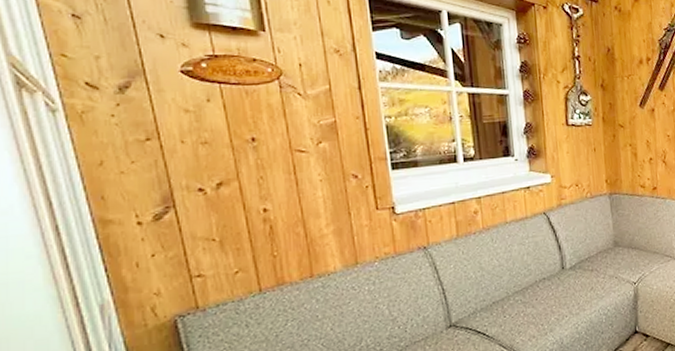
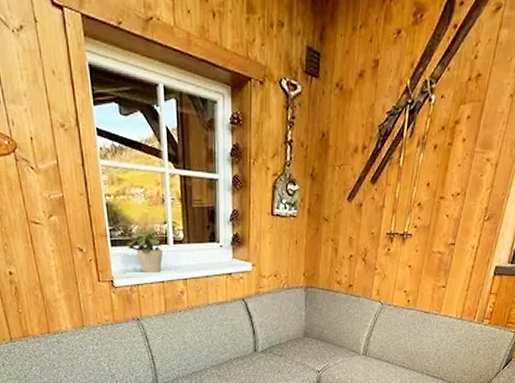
potted plant: none [410,146,455,196] -> present [126,227,166,274]

